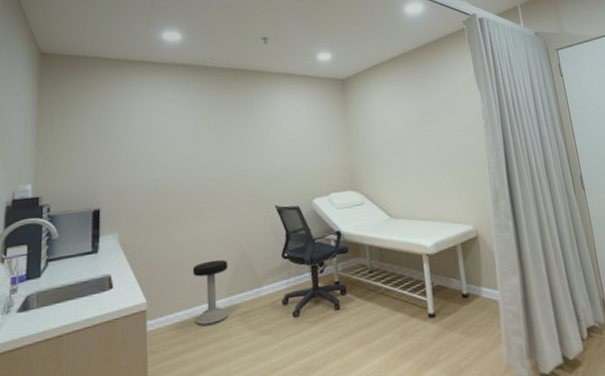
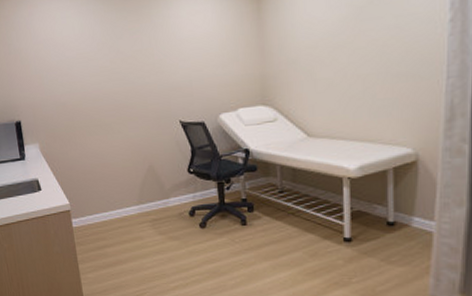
stool: present [192,259,230,325] -> none [105,171,141,227]

